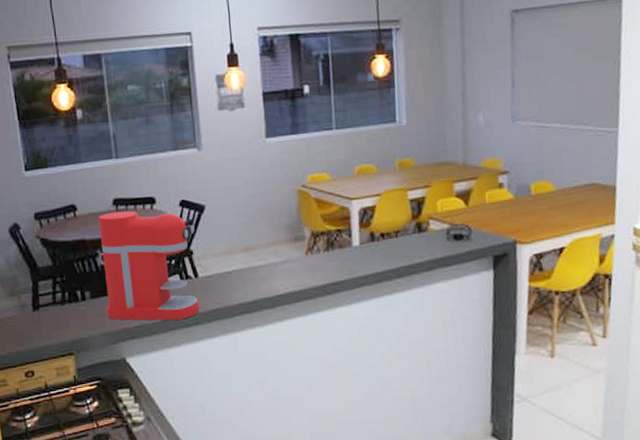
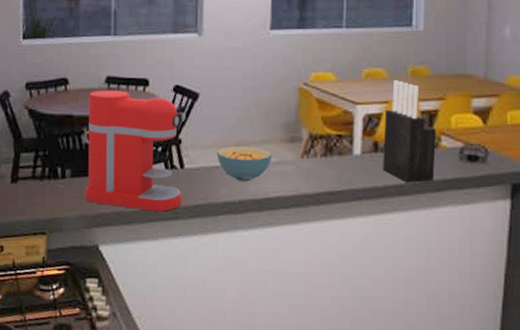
cereal bowl: none [227,249,279,283] -> present [216,146,272,181]
knife block: none [377,173,426,266] -> present [383,80,436,183]

